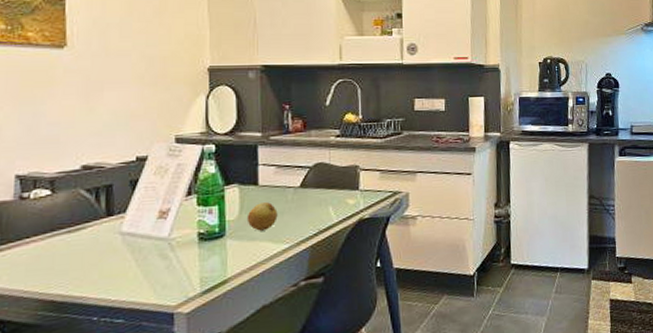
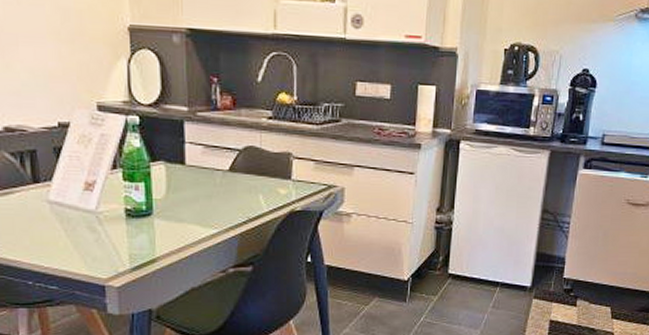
fruit: present [247,202,278,231] -> none [174,184,206,213]

